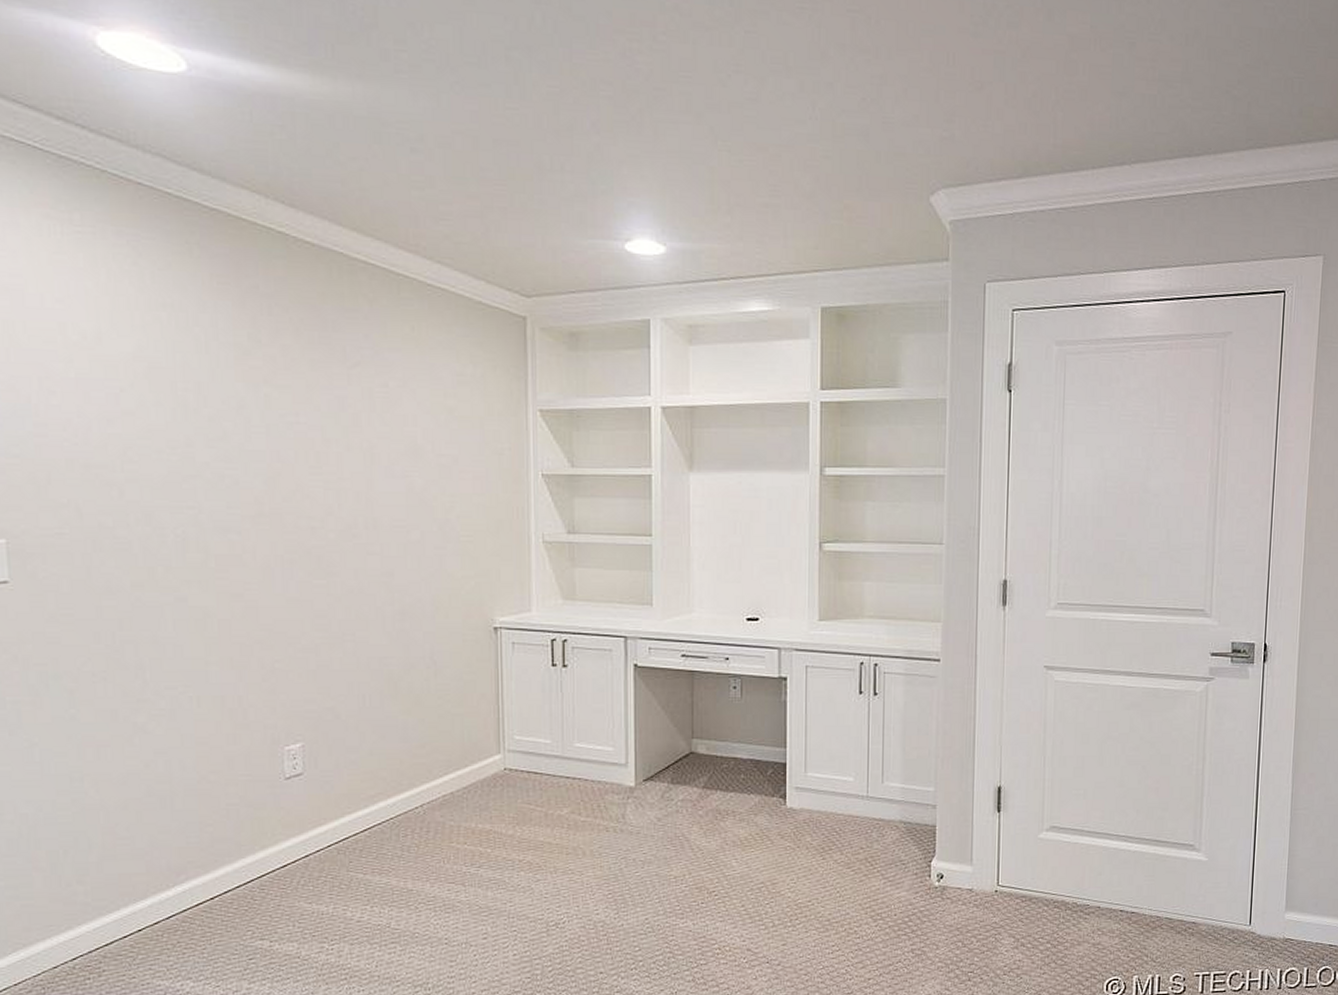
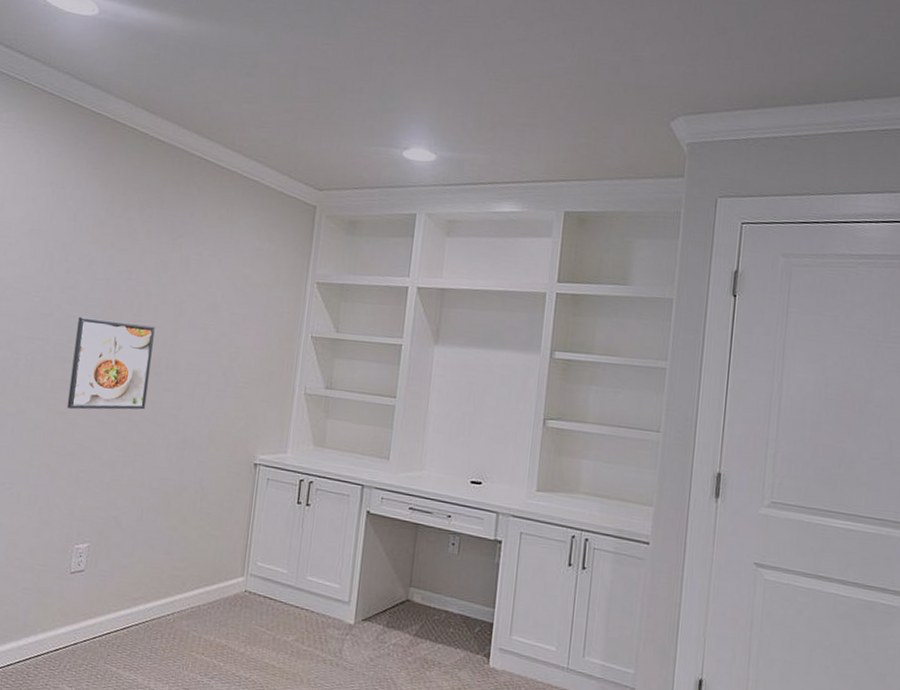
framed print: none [237,476,347,590] -> present [66,317,155,410]

